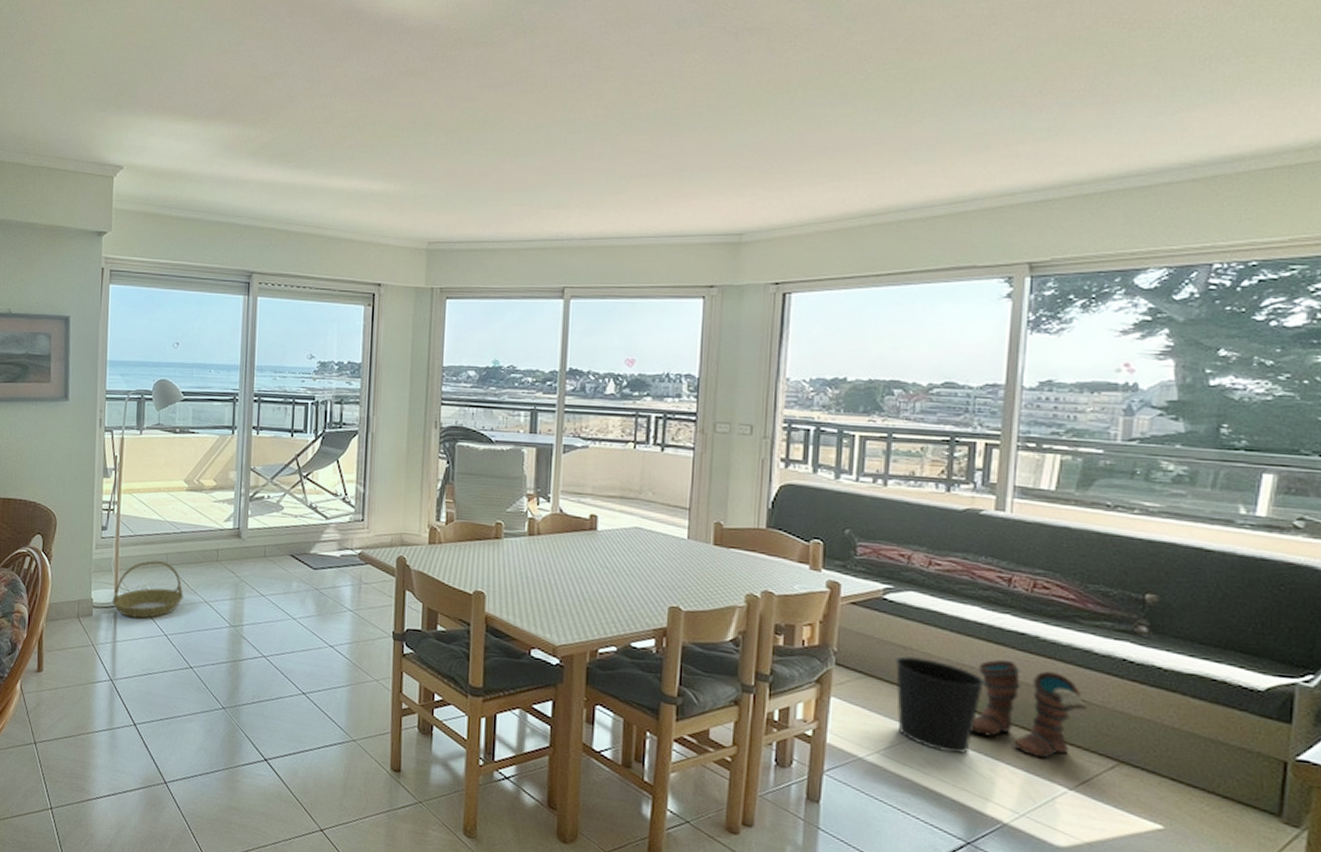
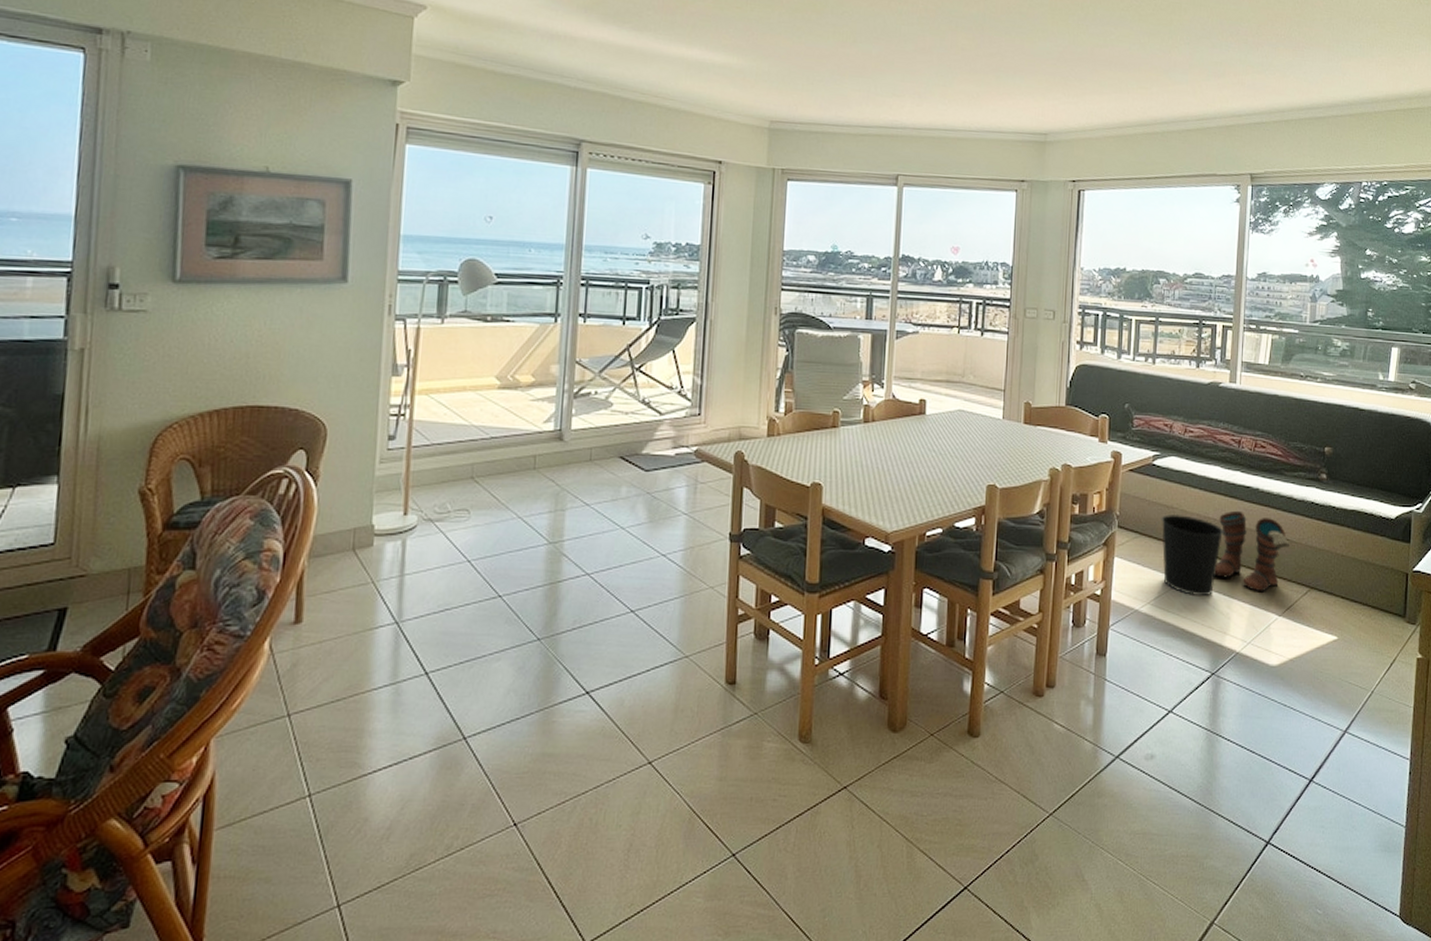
basket: present [112,560,184,619] -> none [399,473,492,544]

